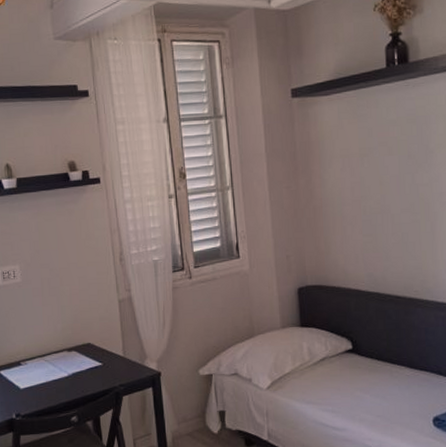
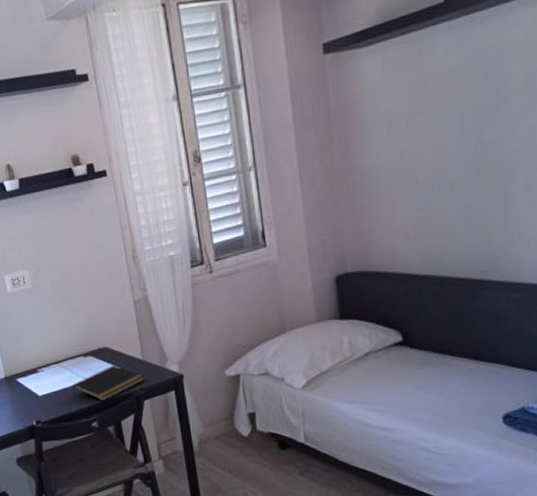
notepad: none [55,360,124,396] -> present [73,365,144,401]

